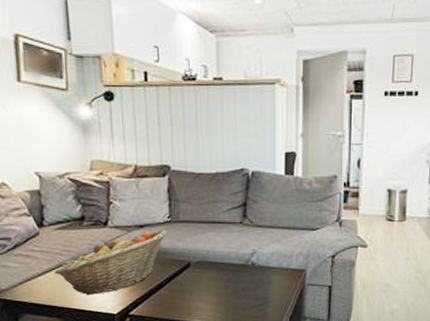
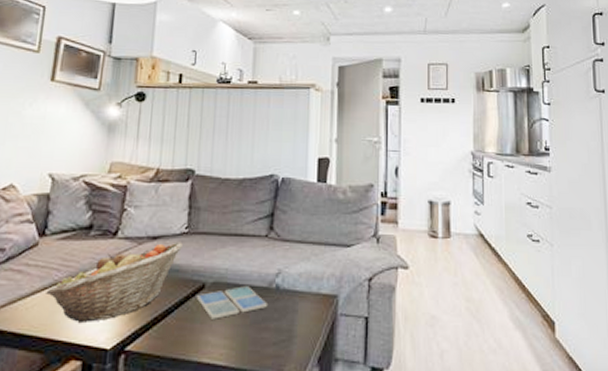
drink coaster: none [185,264,245,290] -> present [197,286,267,319]

